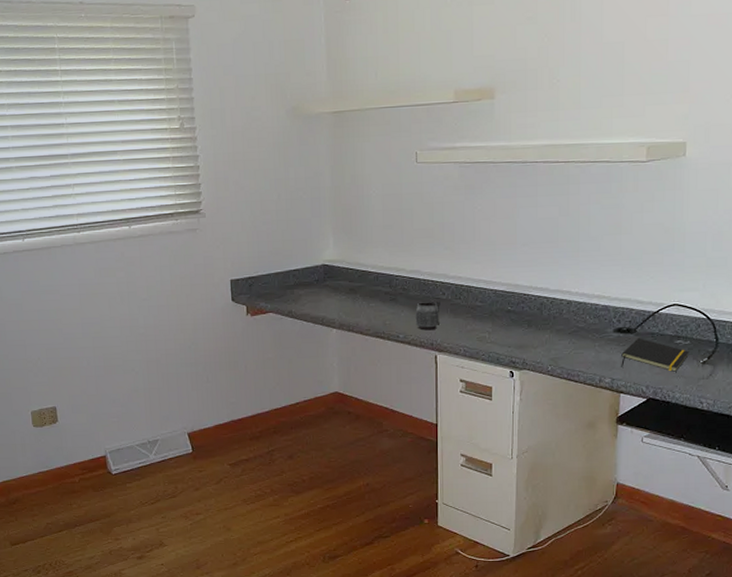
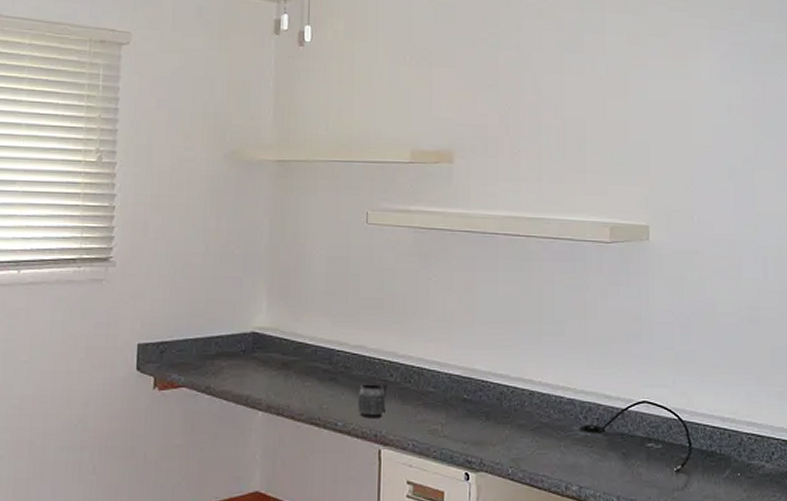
notepad: present [621,338,689,372] -> none [589,439,662,481]

